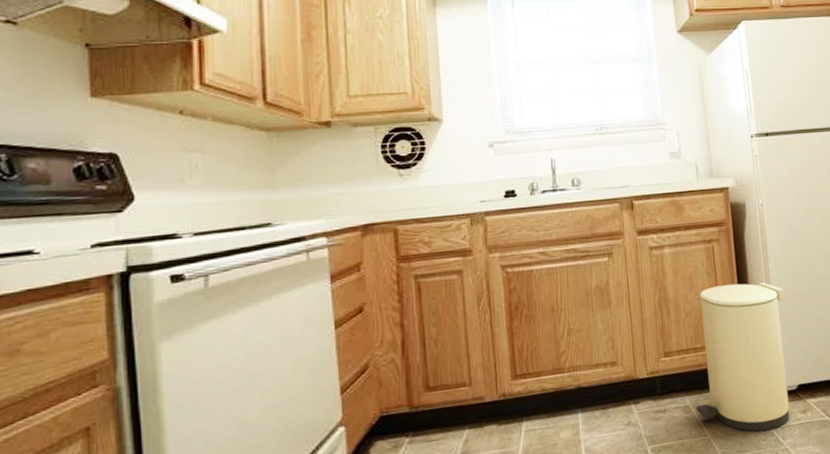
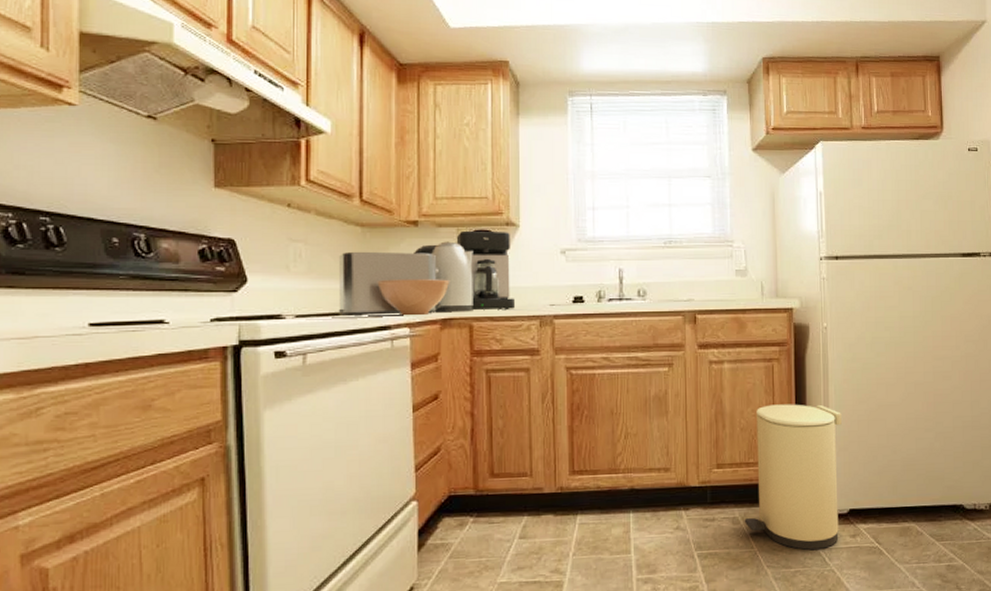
toaster: none [243,155,362,230] -> present [338,251,442,317]
bowl: none [287,182,370,225] -> present [377,279,450,316]
kettle: none [328,141,397,219] -> present [414,241,473,313]
coffee maker: none [374,128,442,214] -> present [456,230,515,311]

